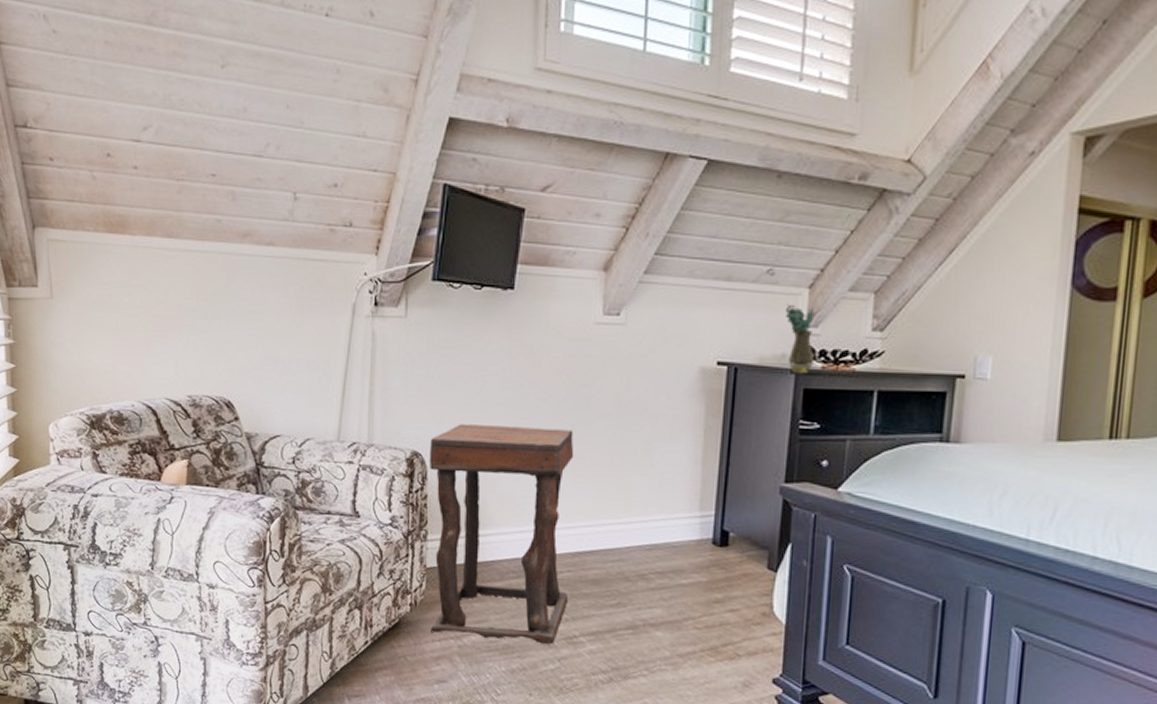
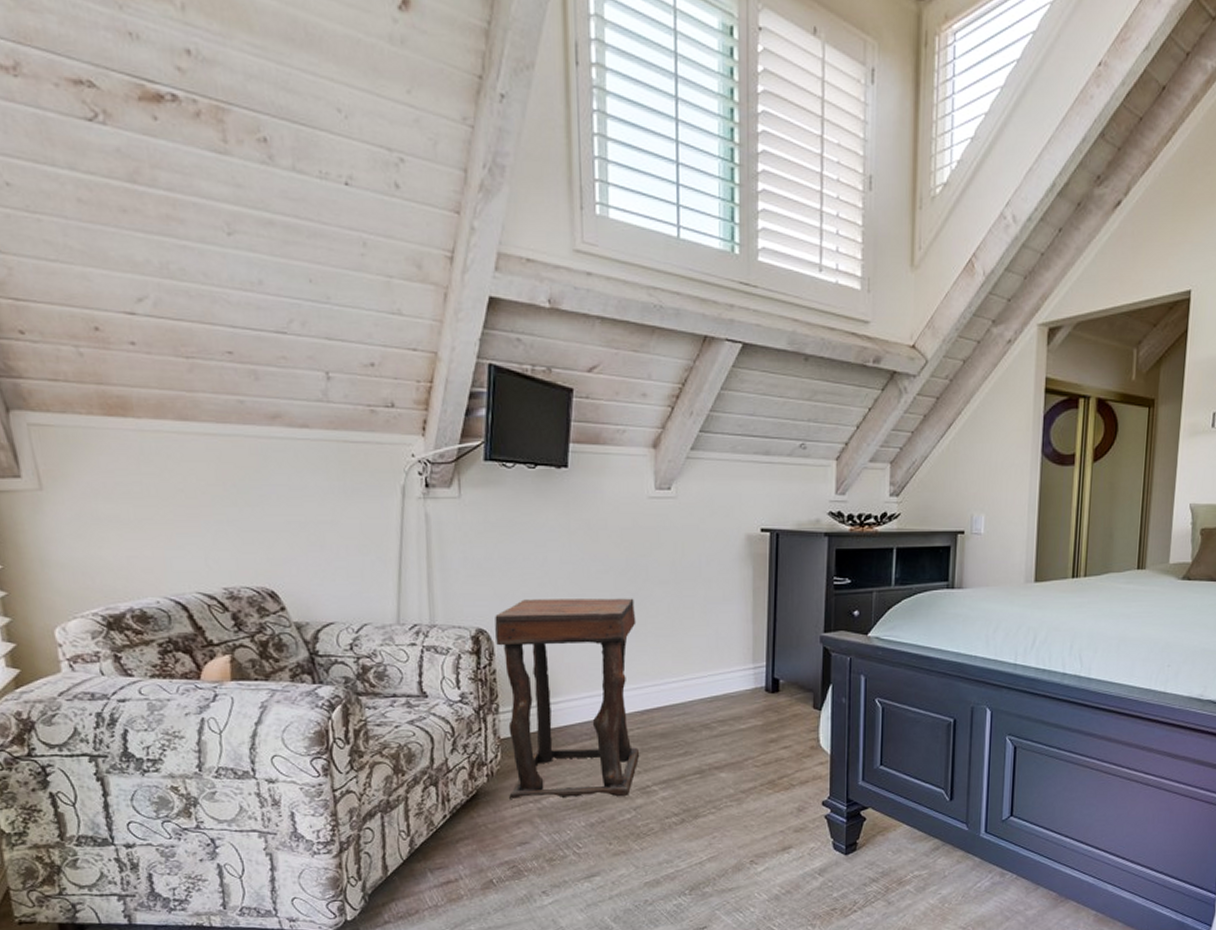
vase: present [785,304,815,374] -> none [817,474,843,537]

